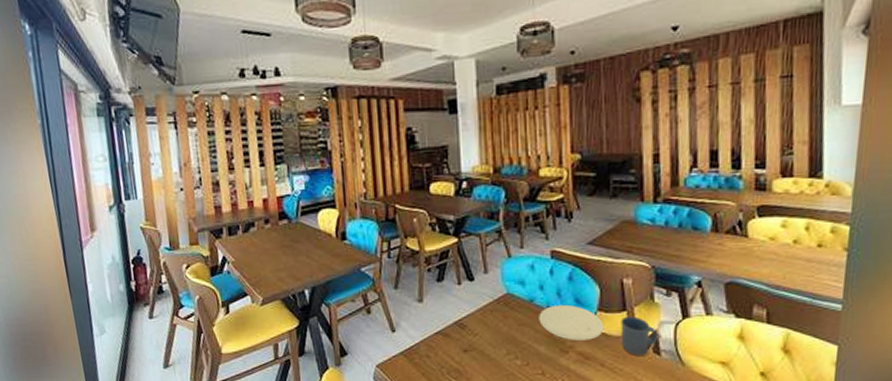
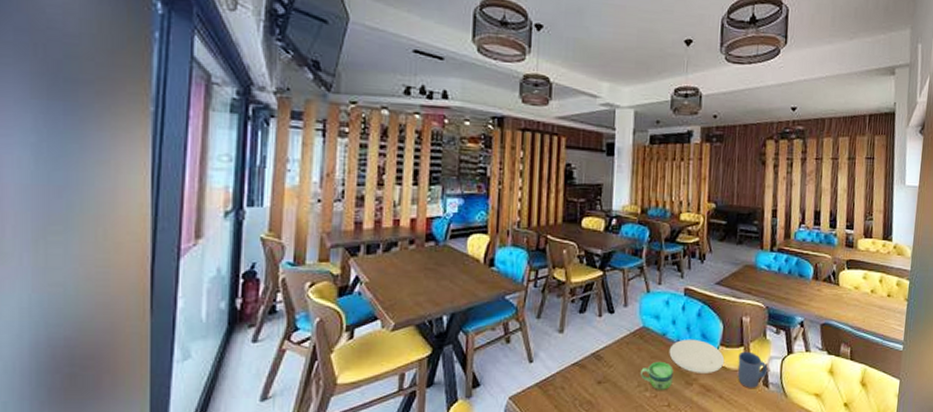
cup: none [508,328,545,359] -> present [639,361,674,391]

